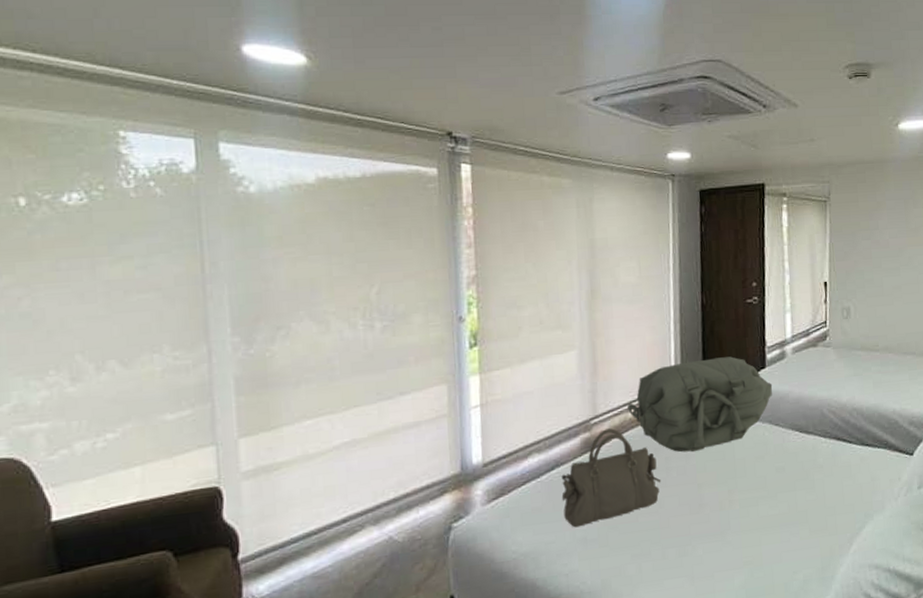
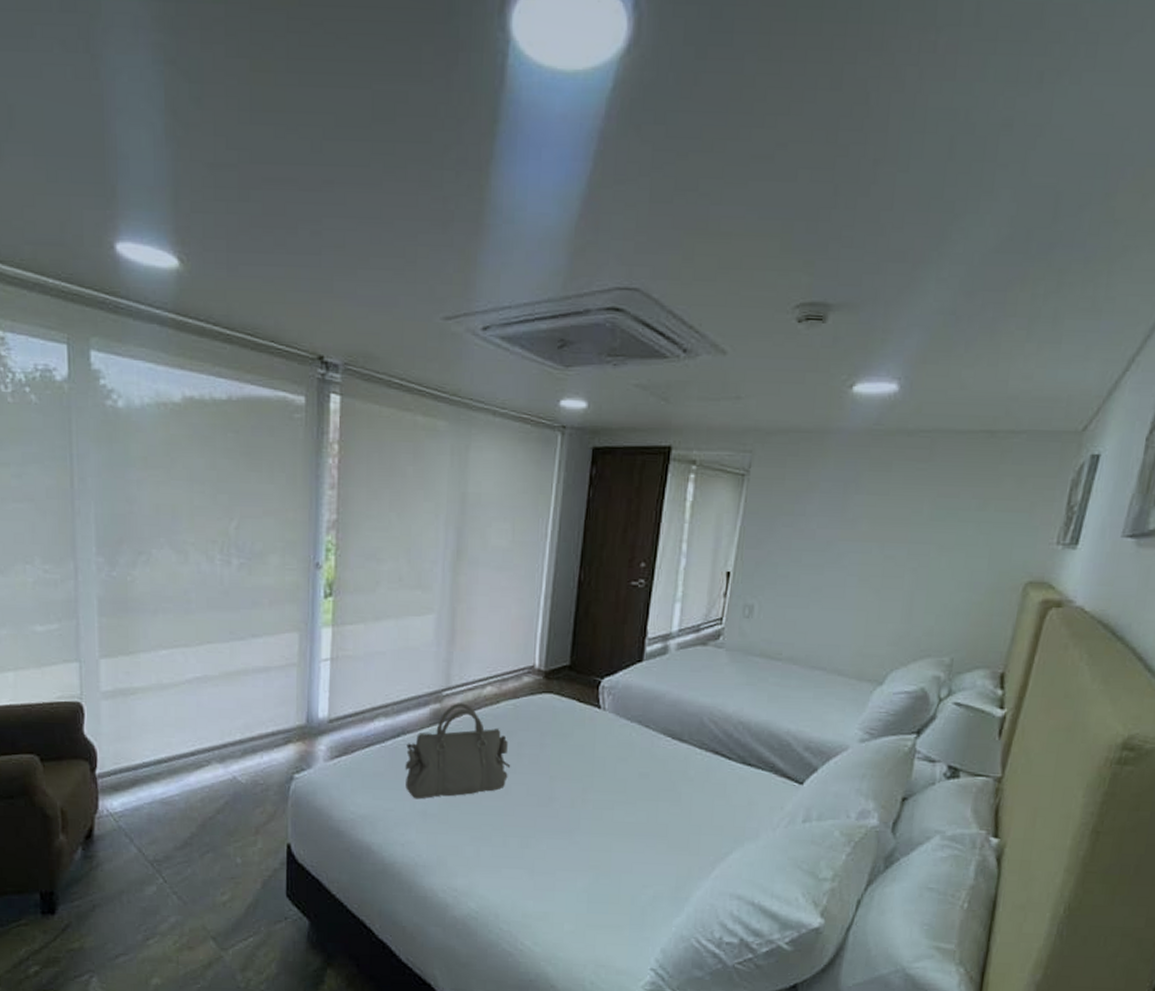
duffel bag: present [628,356,773,453] -> none [483,643,648,742]

